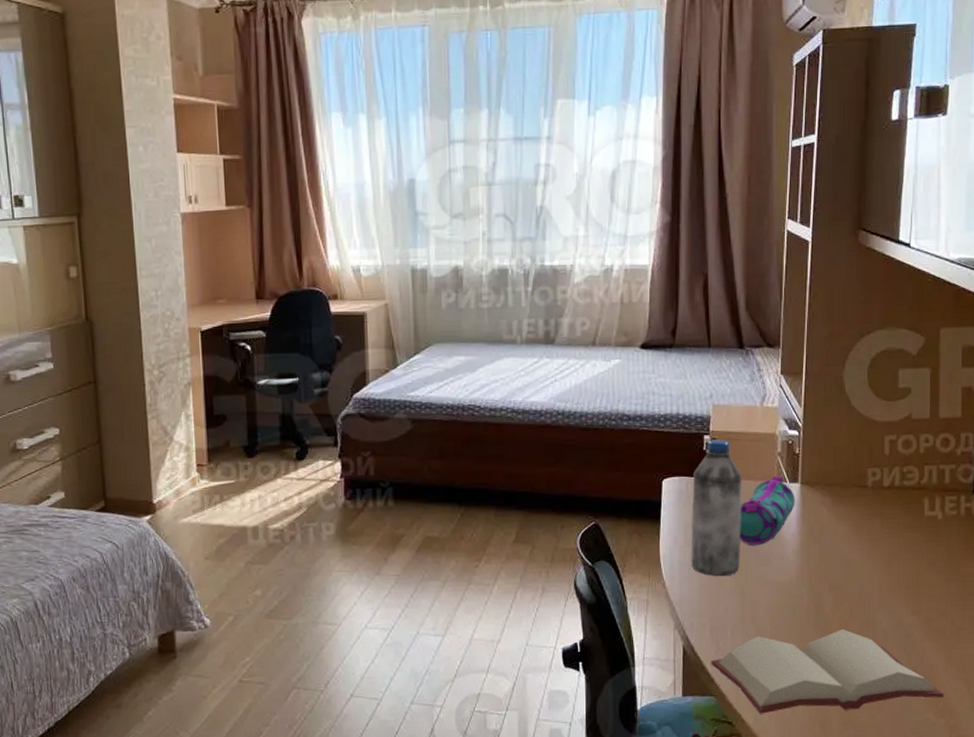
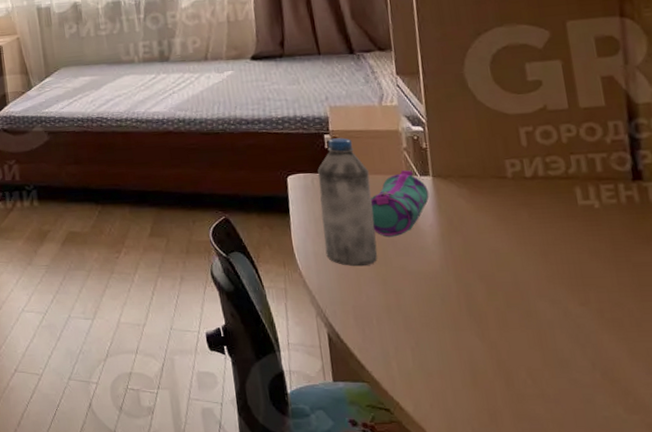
hardback book: present [711,629,944,714] -> none [359,319,633,402]

